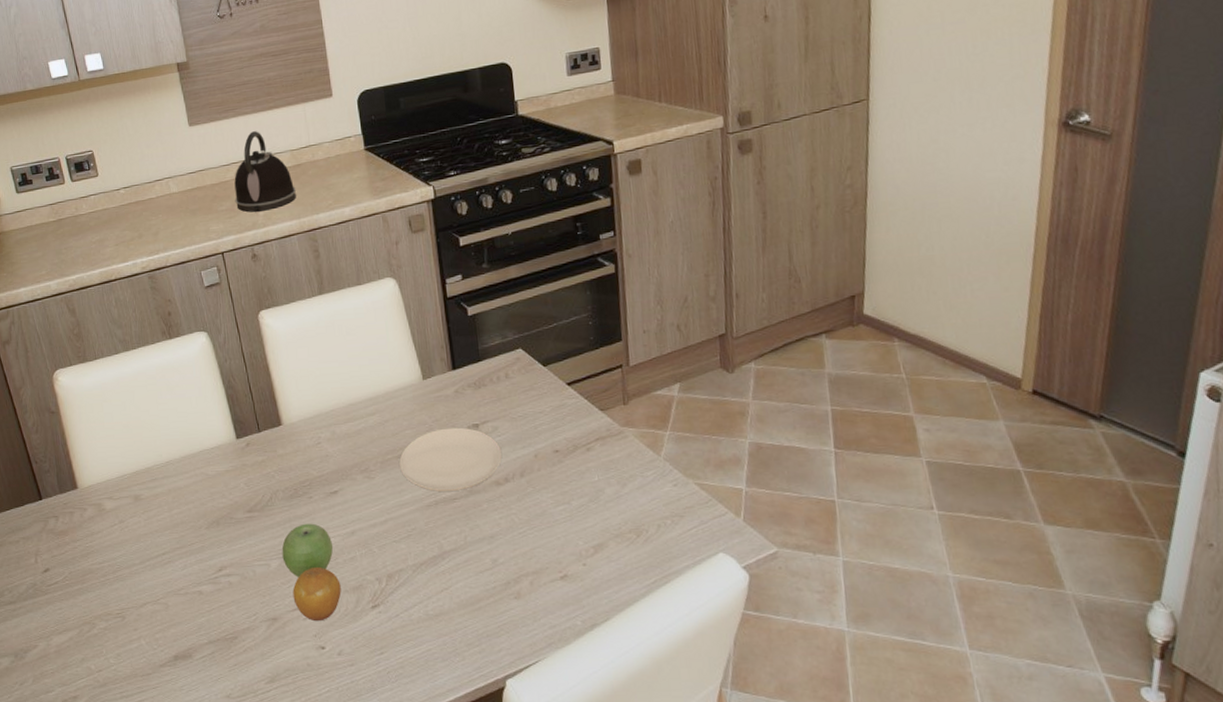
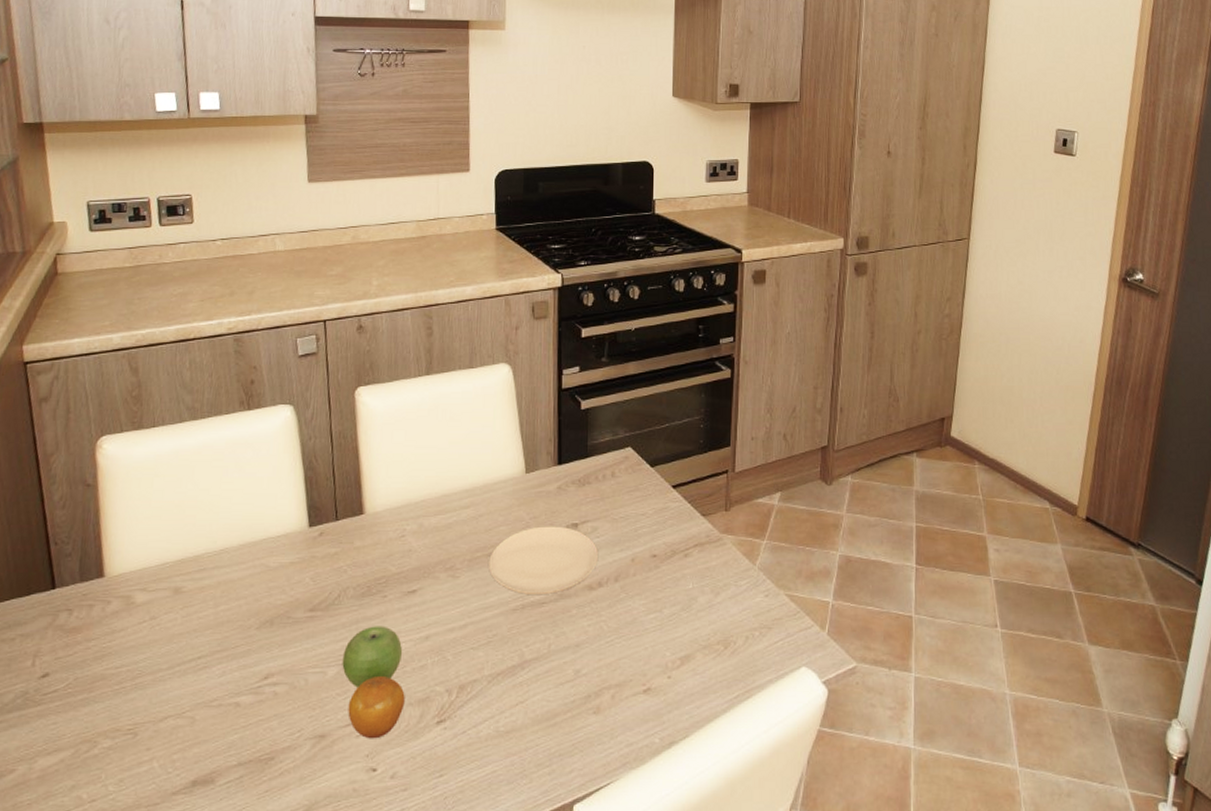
kettle: present [234,131,296,212] -> none [347,196,416,281]

